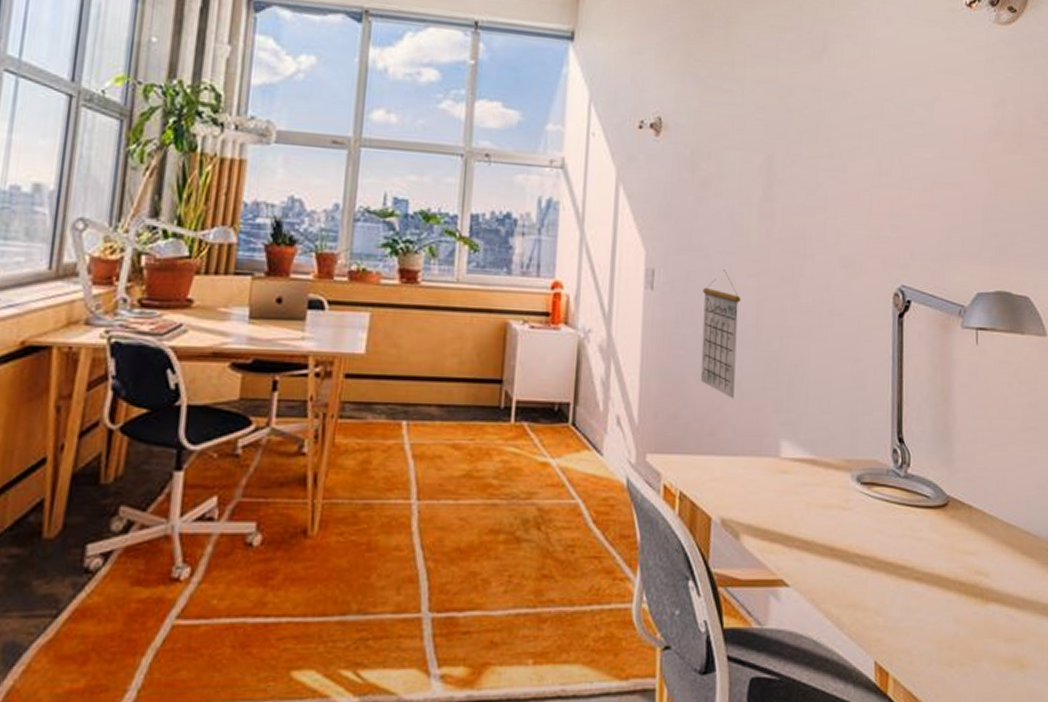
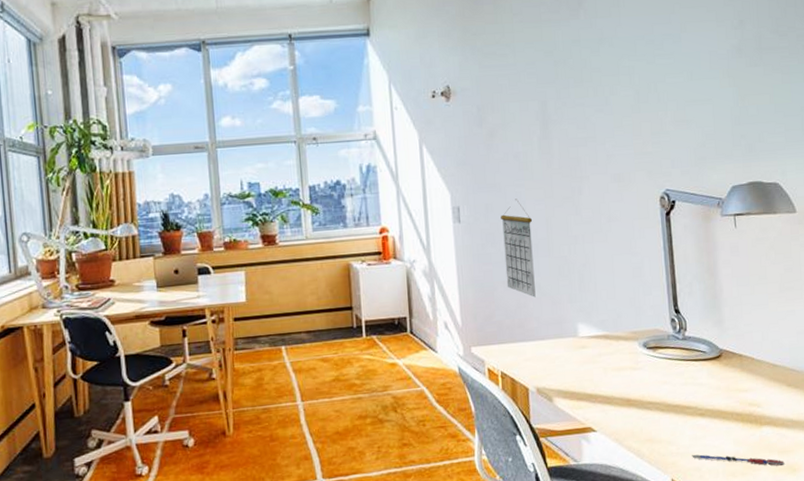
pen: none [902,630,1011,658] -> present [692,454,785,466]

